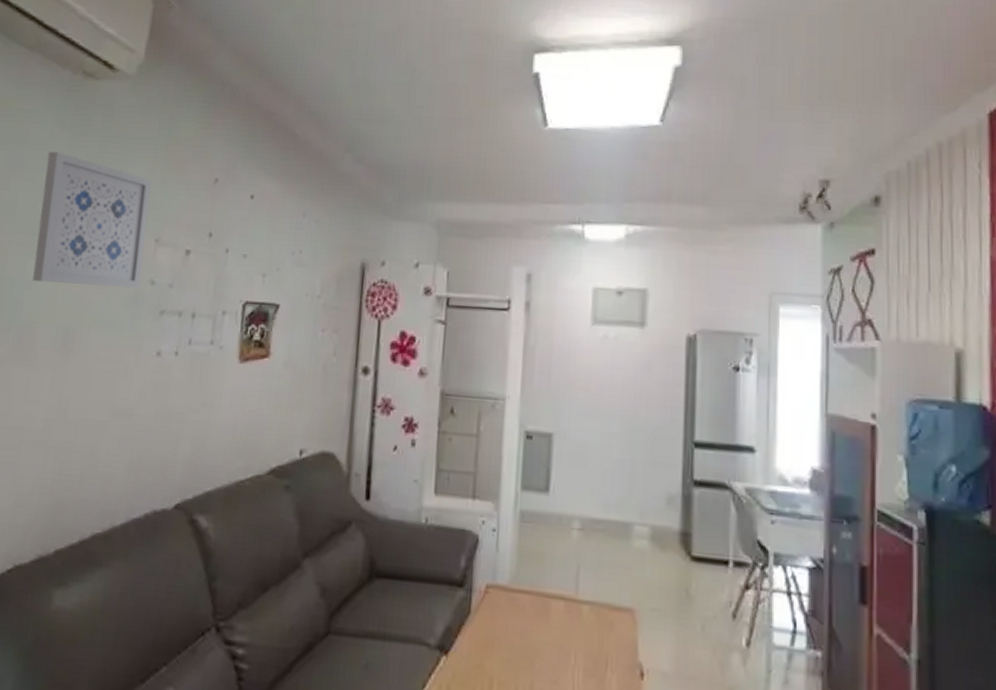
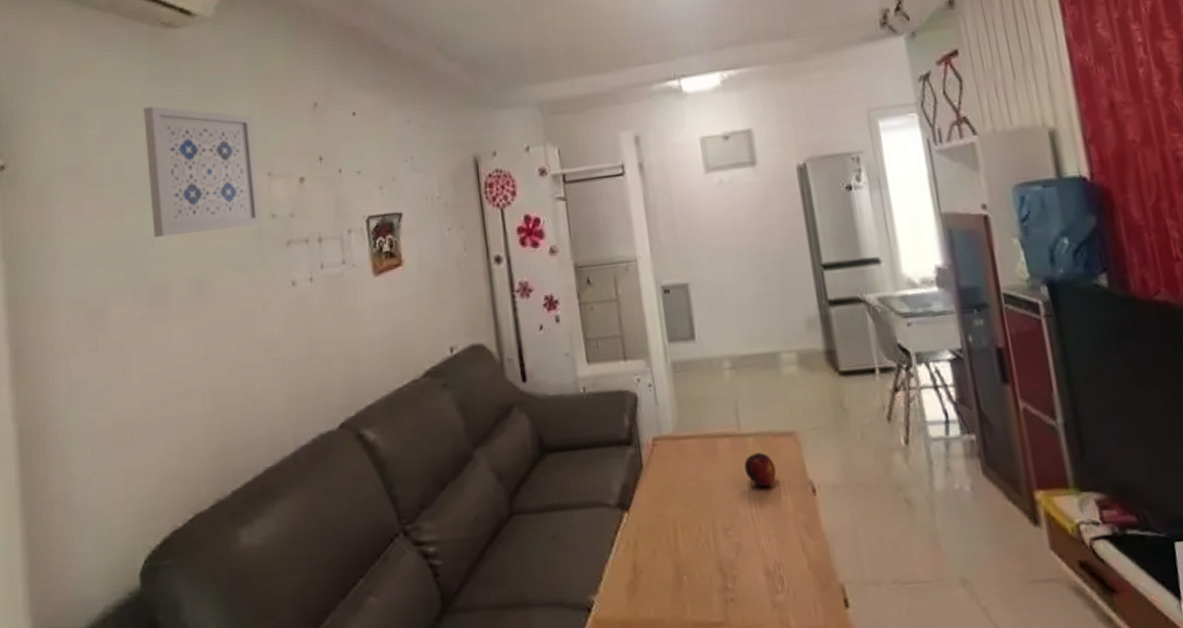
fruit: none [575,622,607,661] -> present [744,453,777,488]

